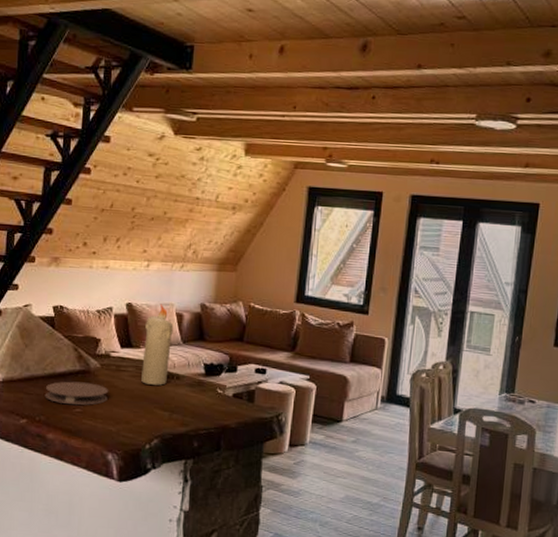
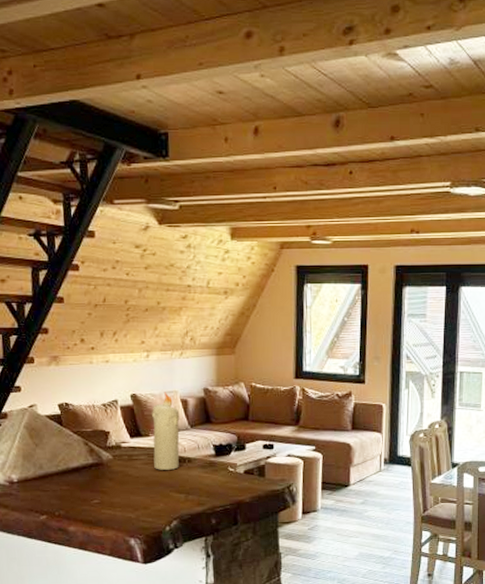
coaster: present [45,381,109,405] -> none [61,474,124,497]

